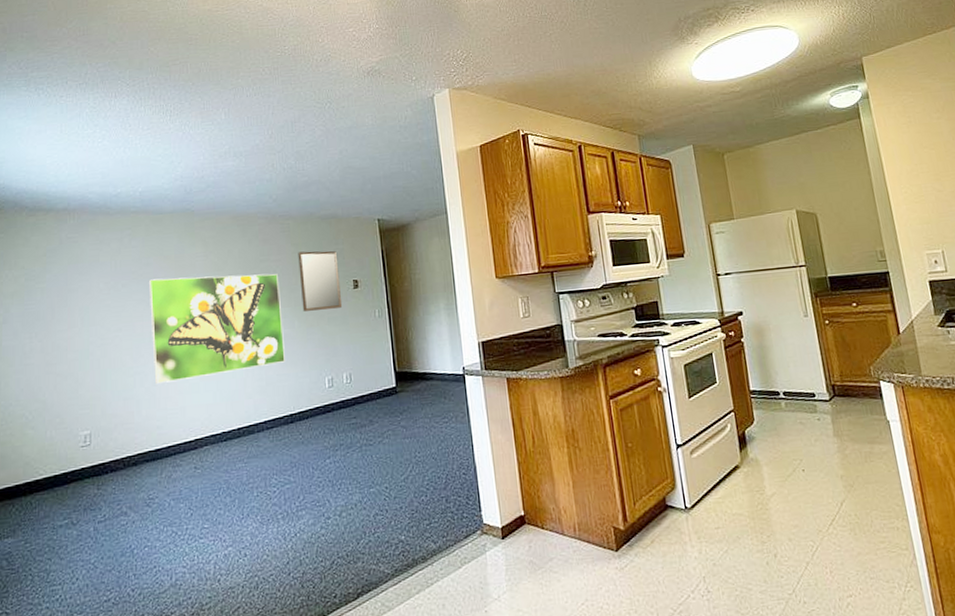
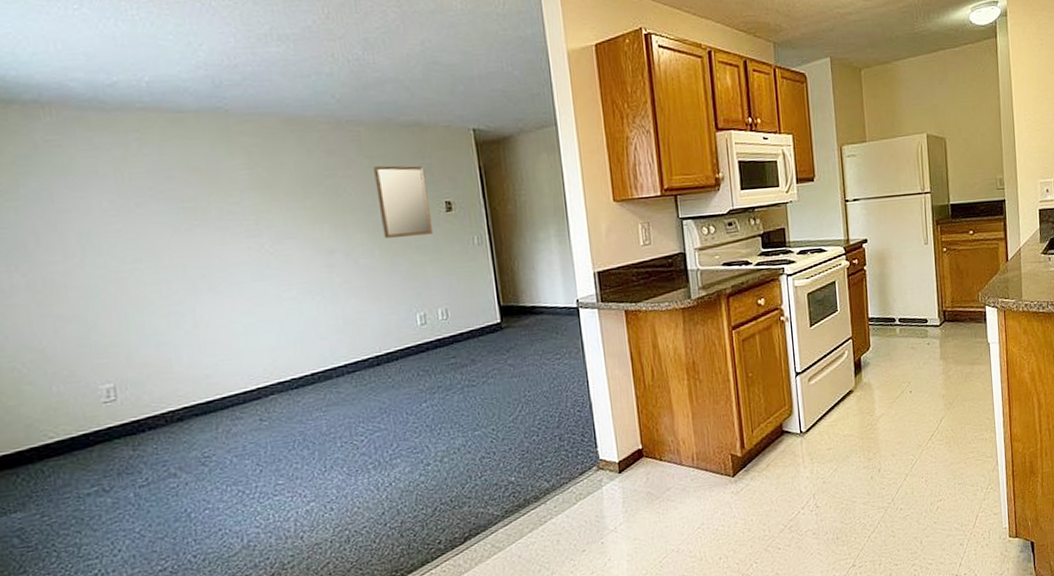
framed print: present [148,273,285,383] -> none [172,192,366,325]

